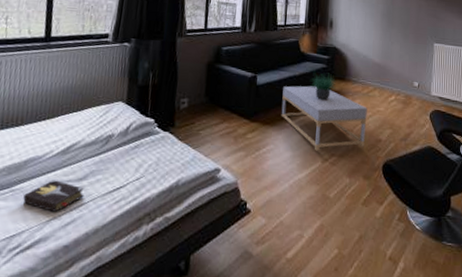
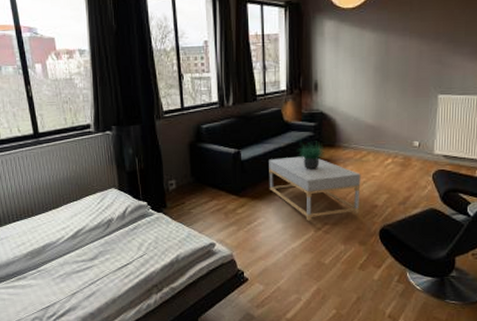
hardback book: present [23,180,85,212] -> none [49,261,98,287]

